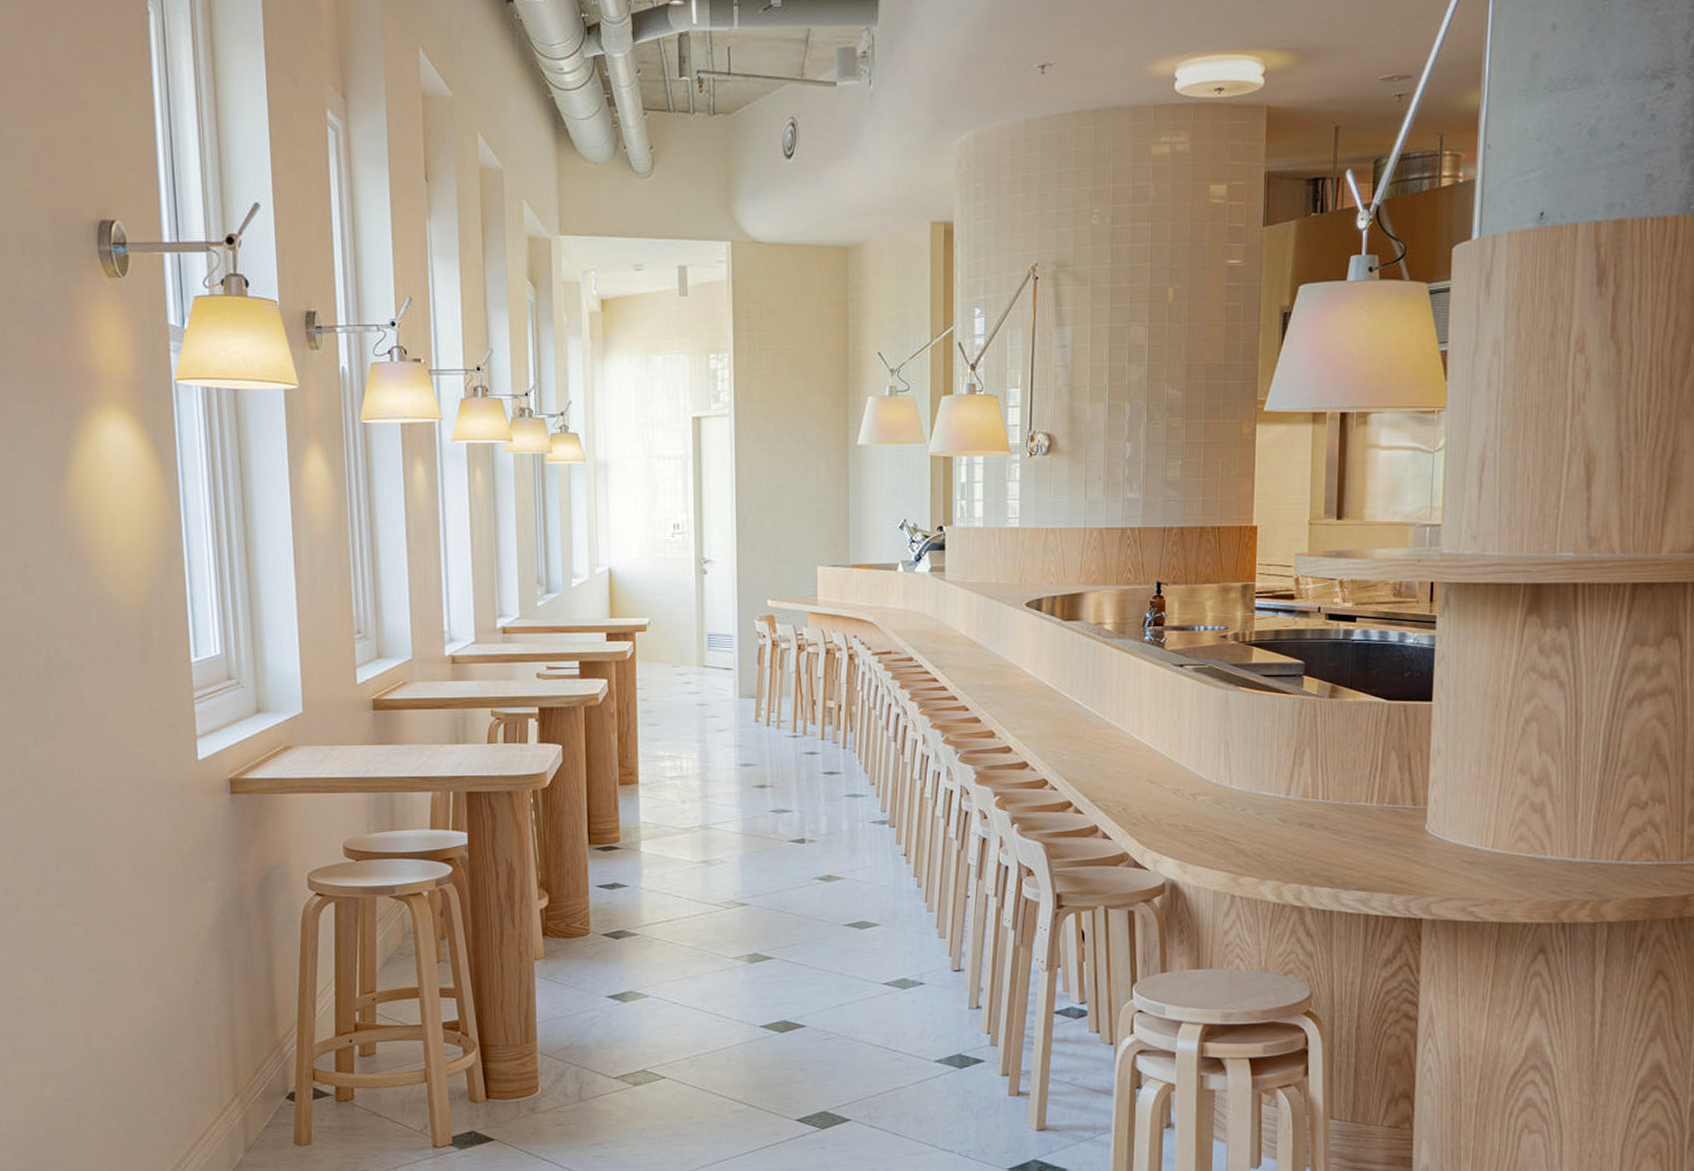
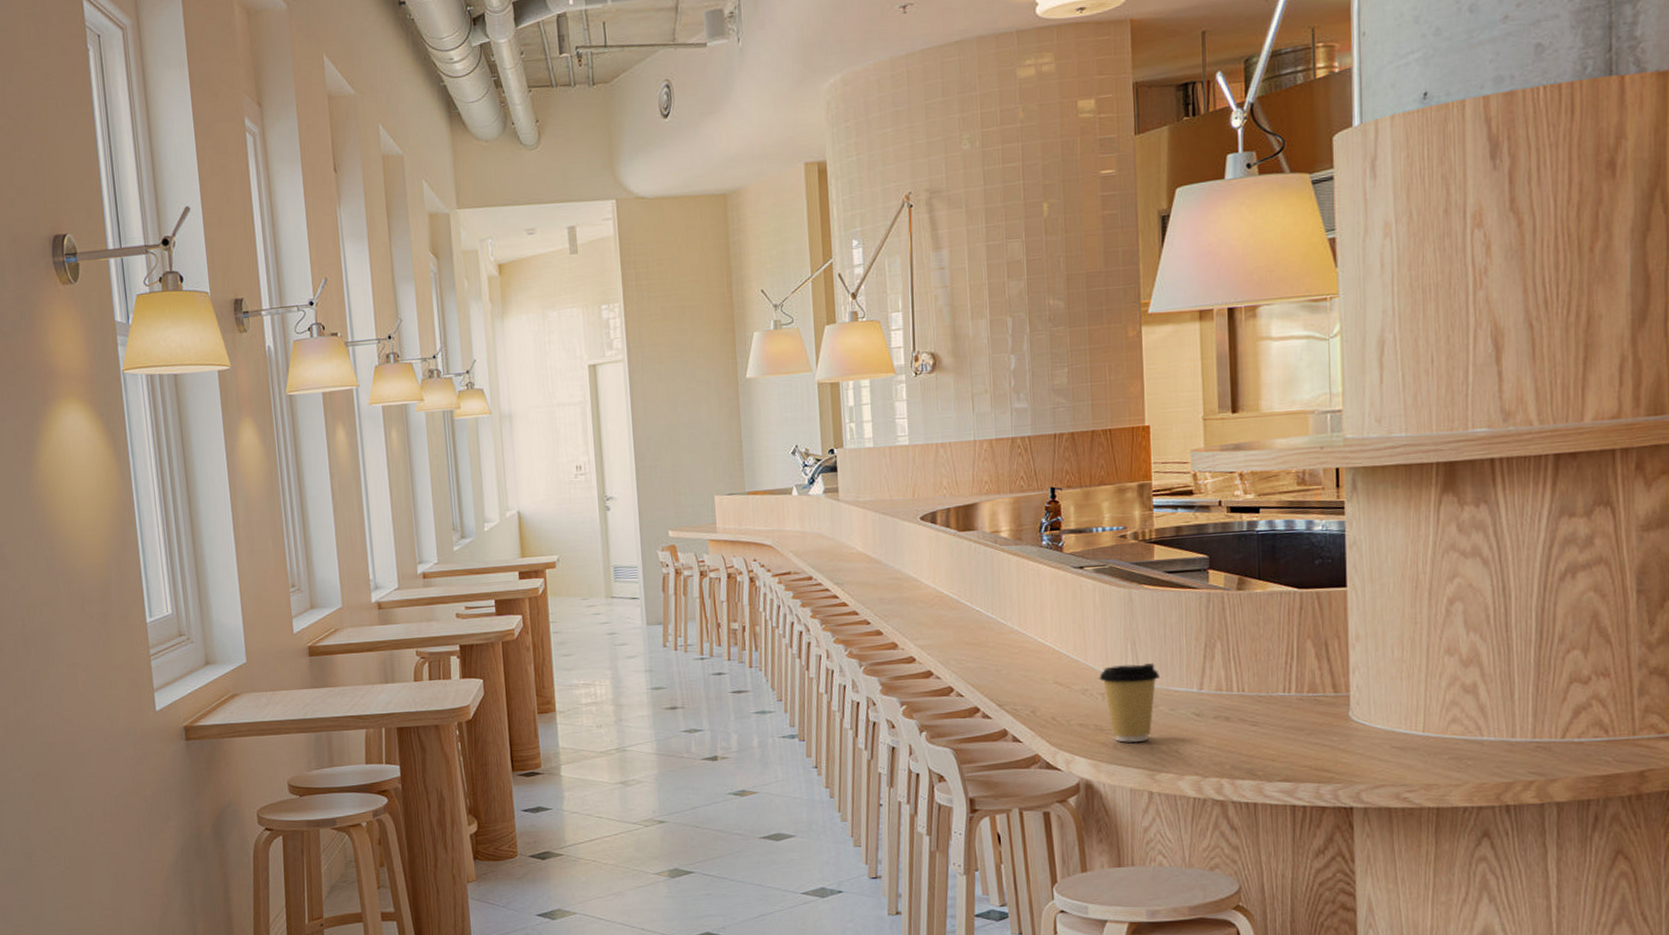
coffee cup: none [1191,766,1249,846] -> present [1099,663,1160,743]

